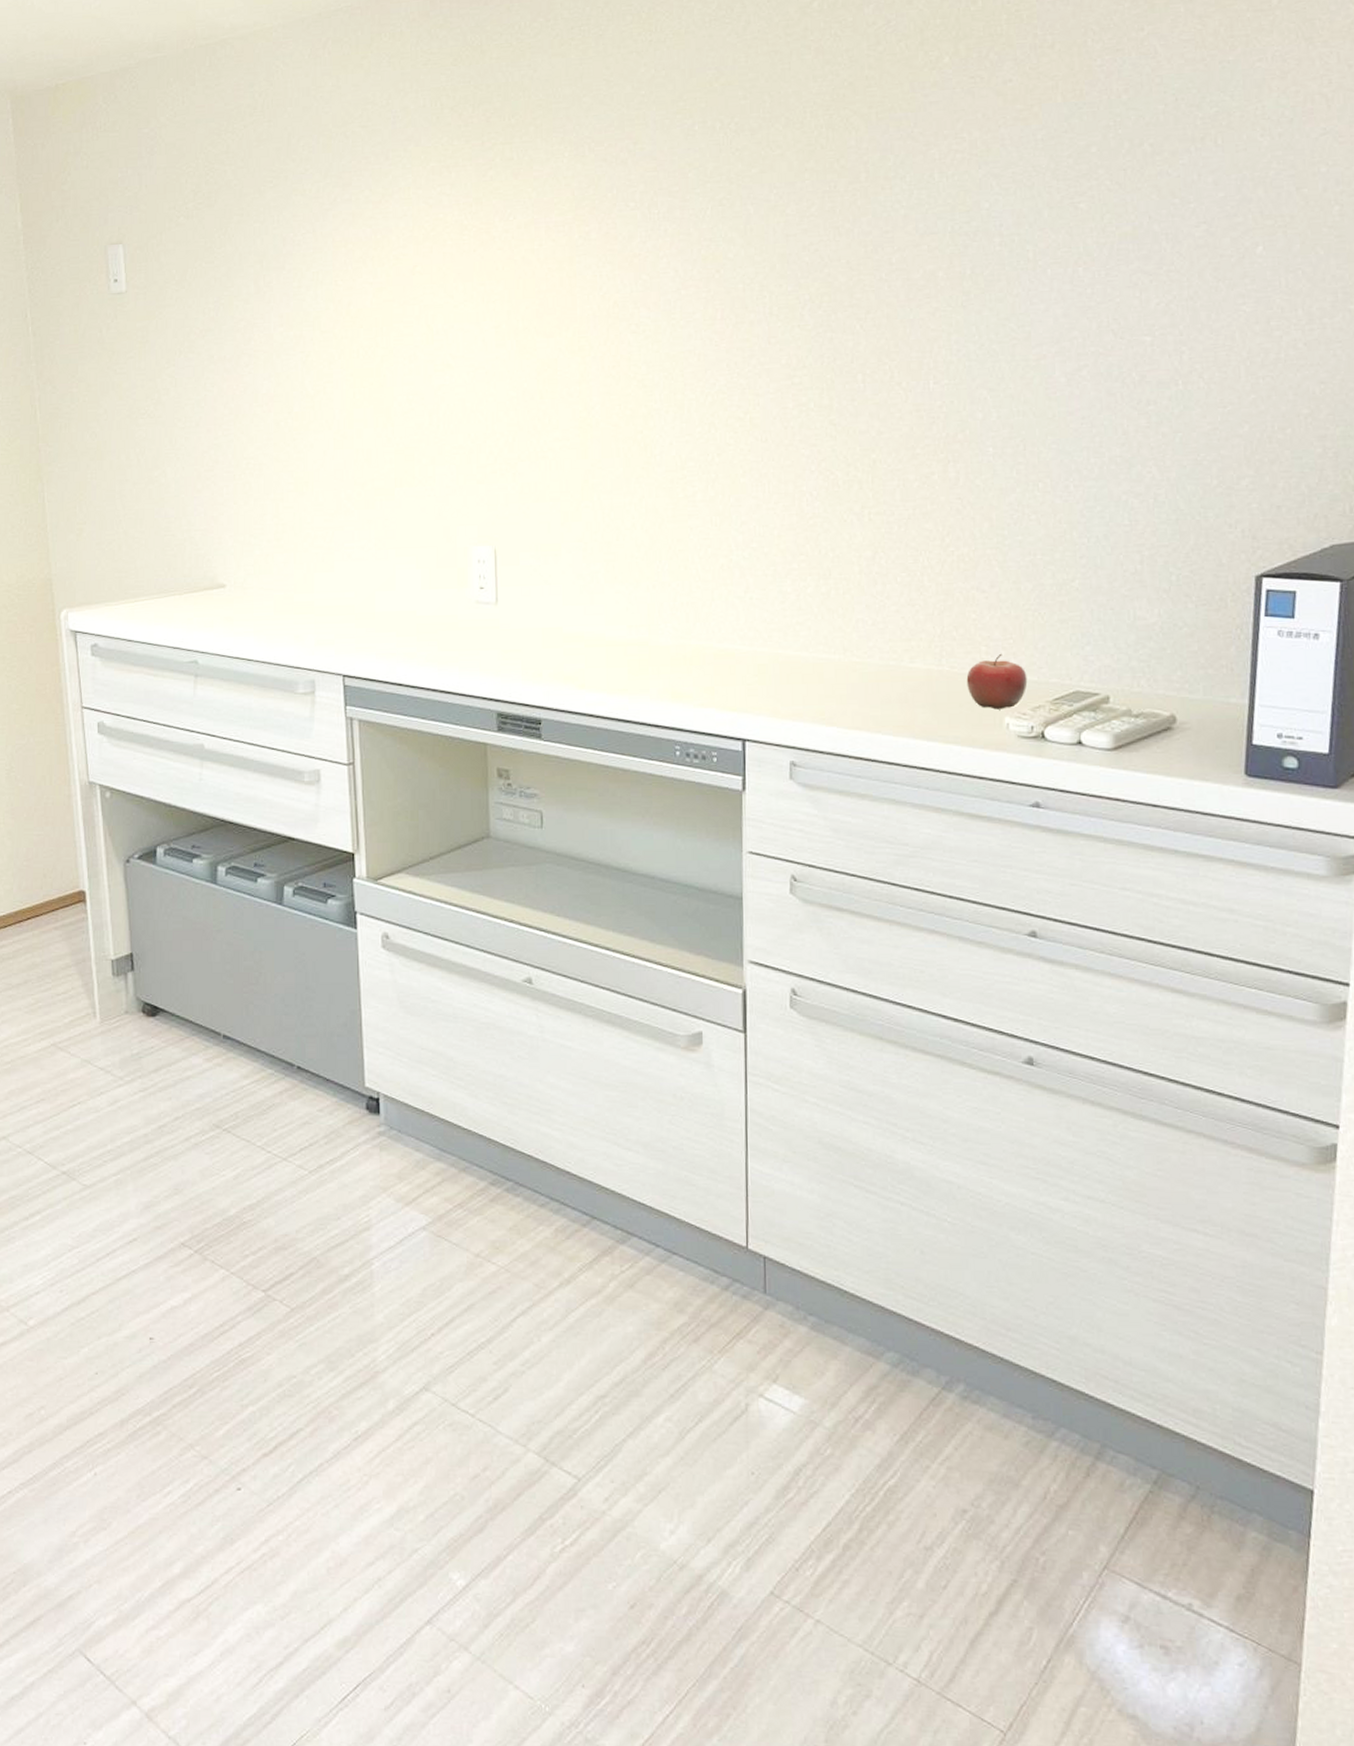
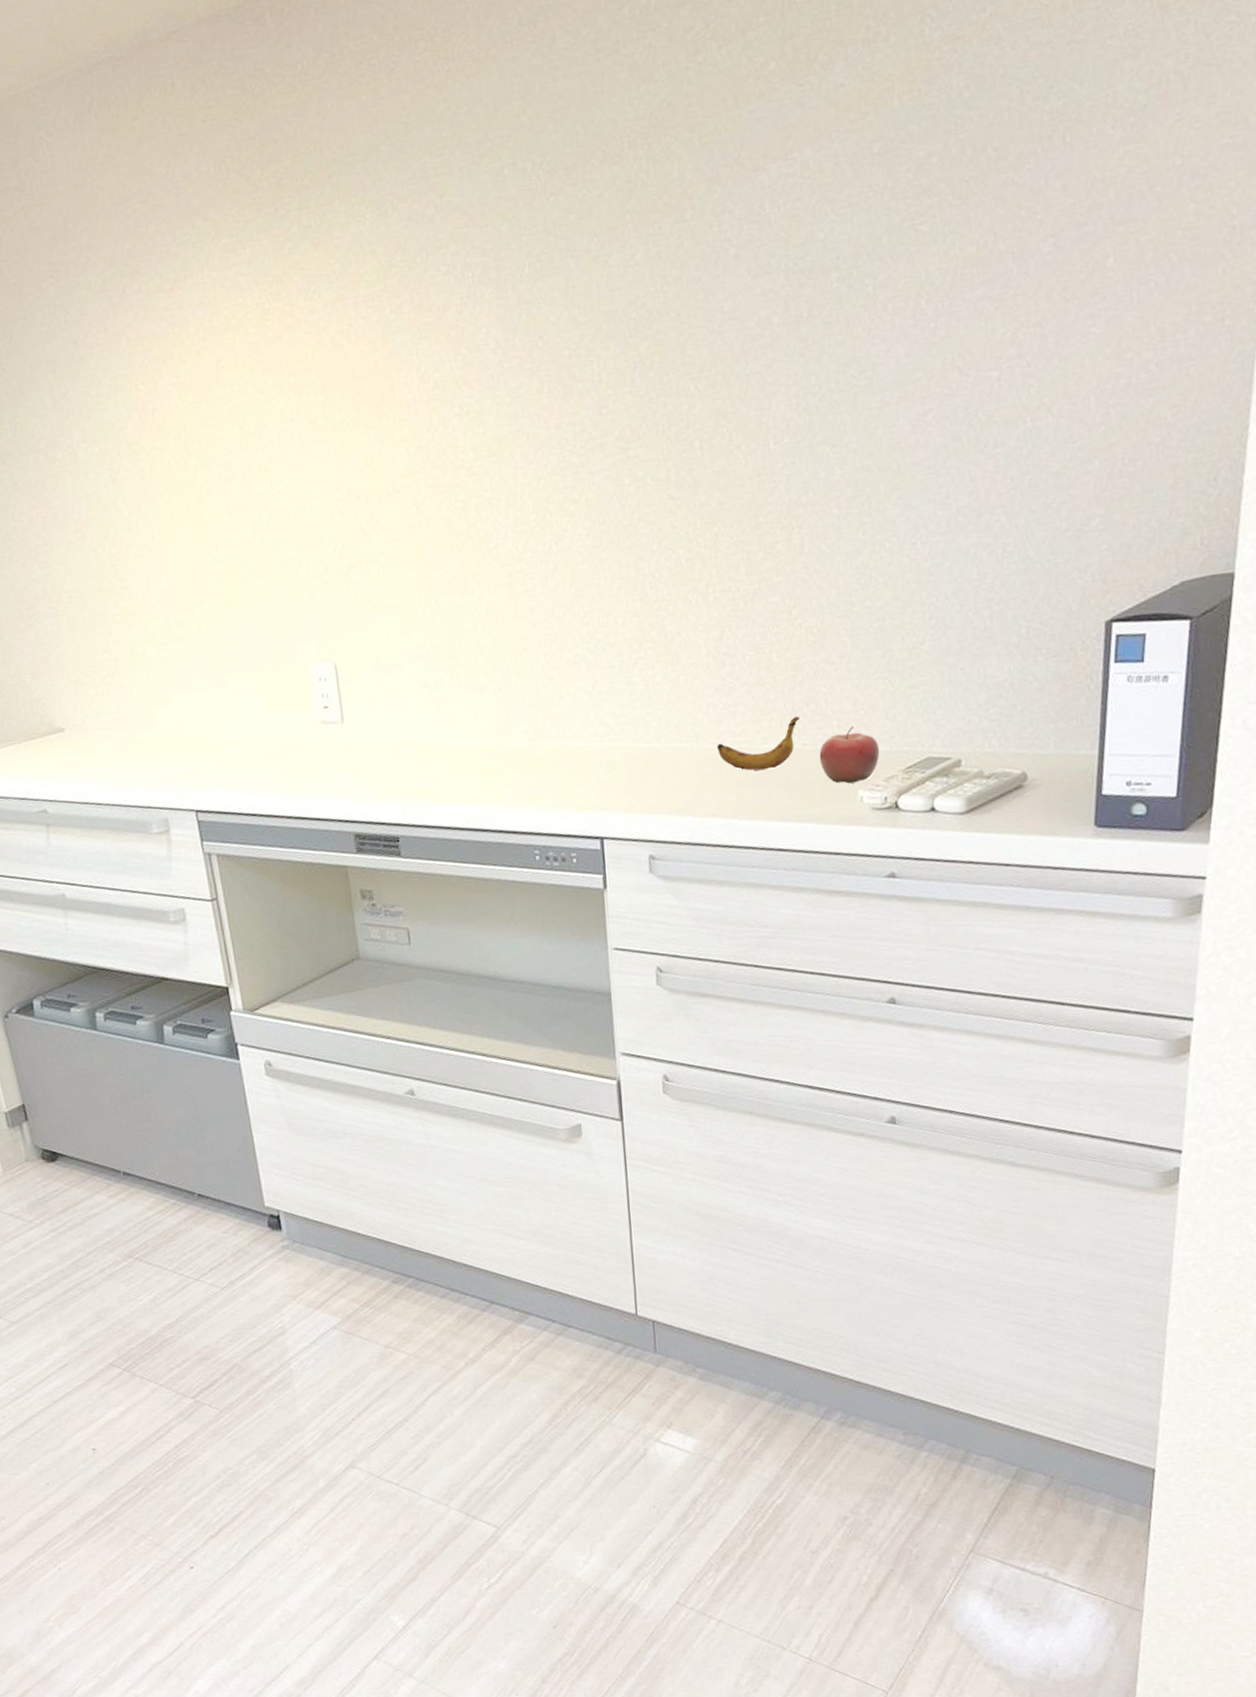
banana: none [865,638,948,688] -> present [717,716,799,771]

